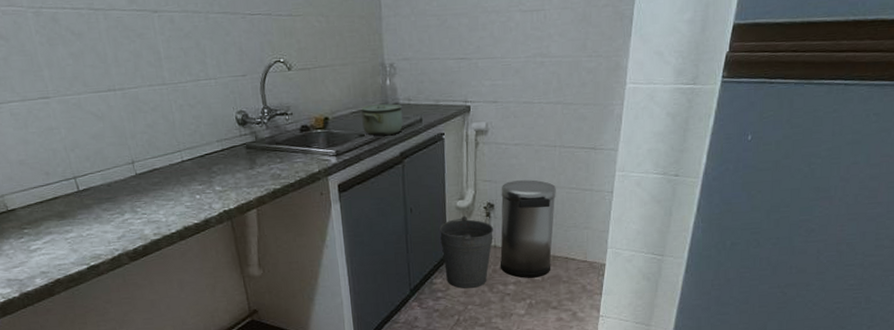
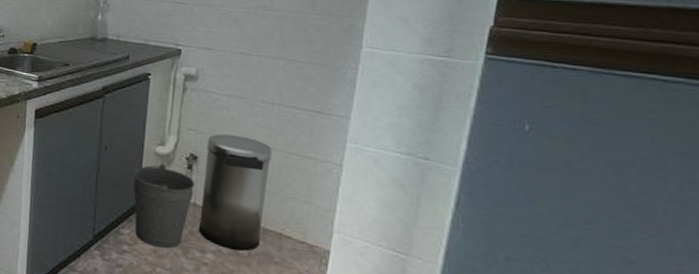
cooking pot: present [361,103,403,137] -> none [68,37,111,69]

